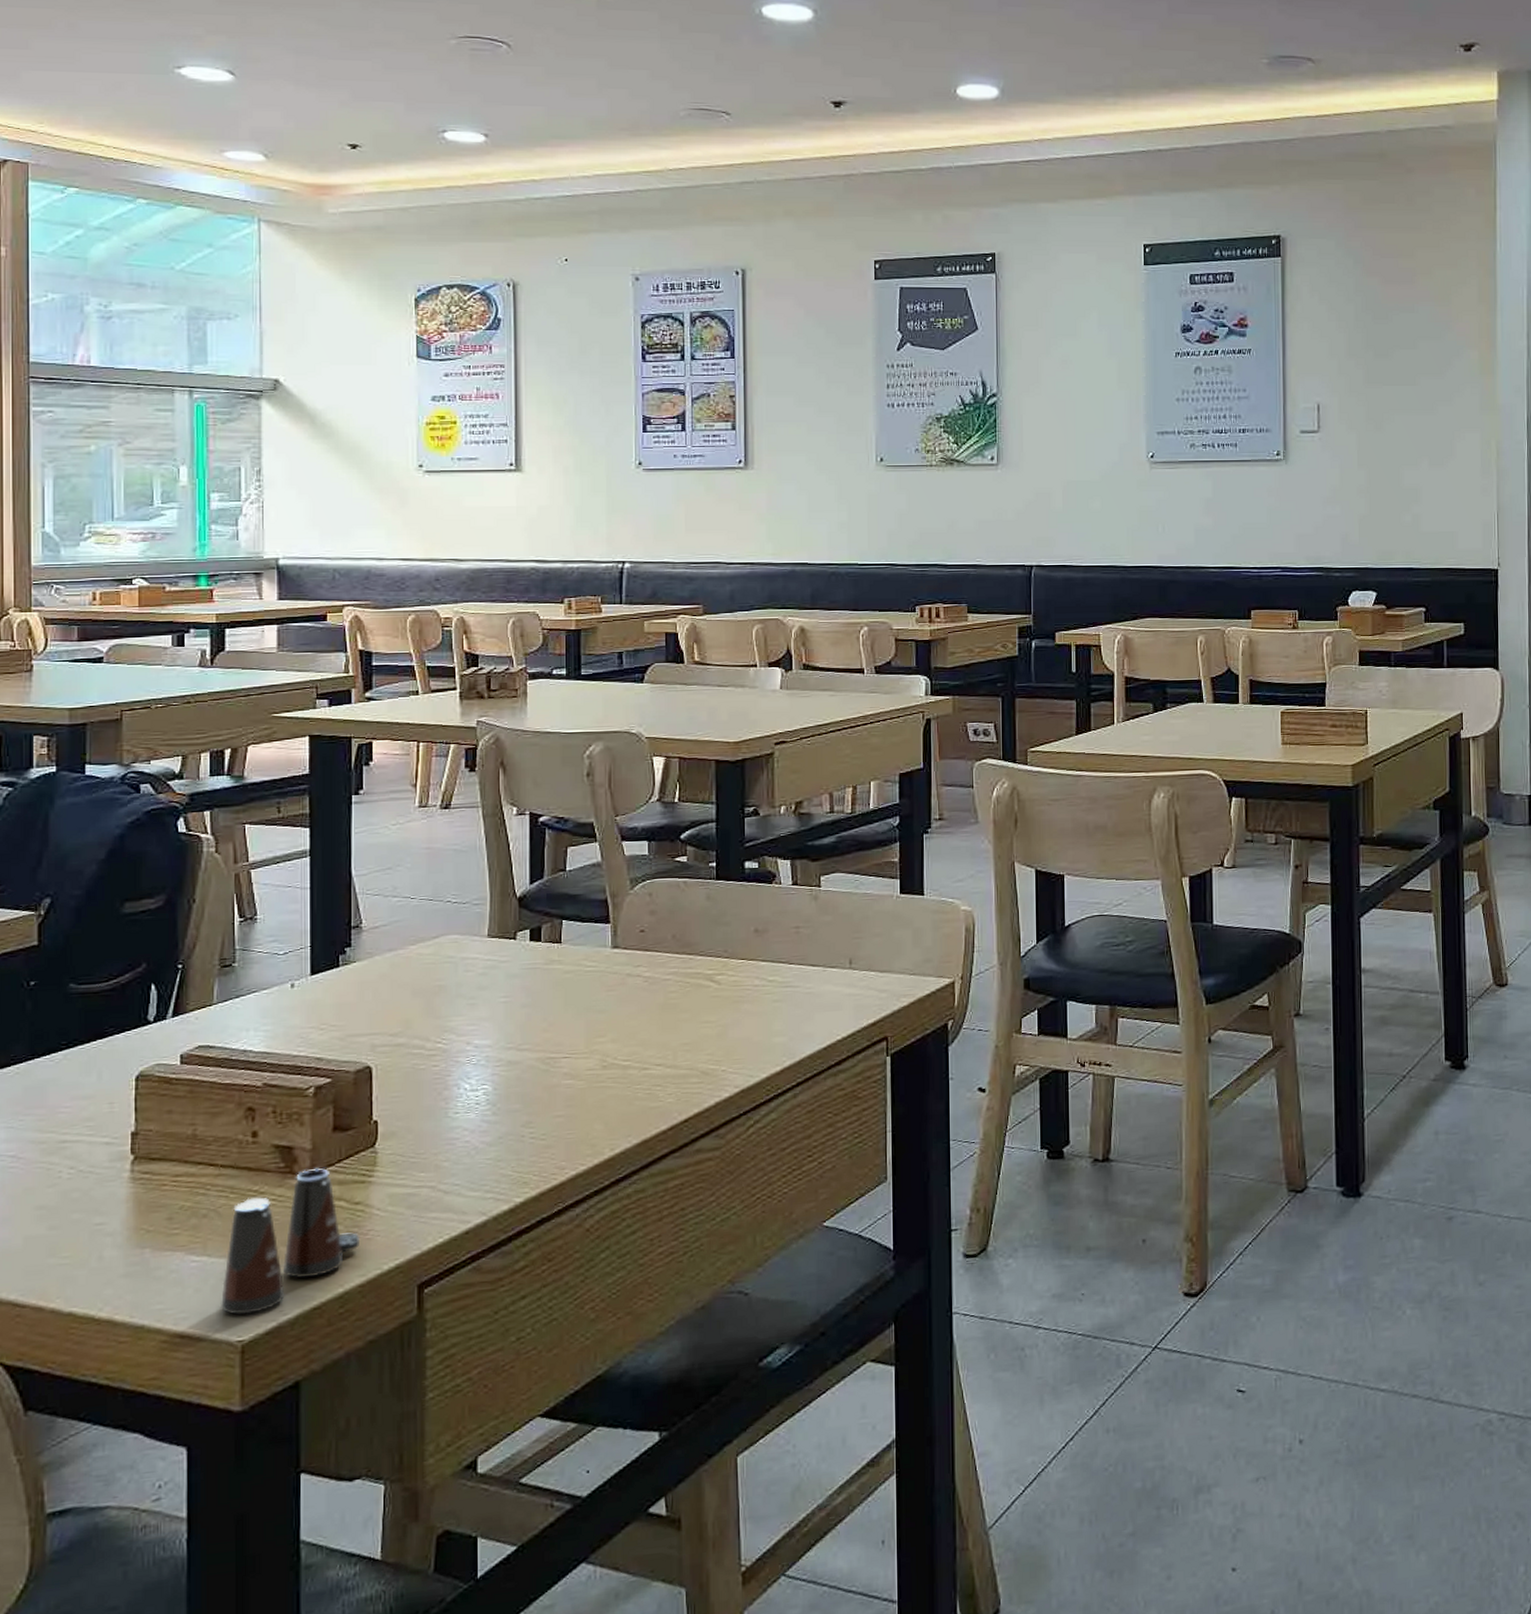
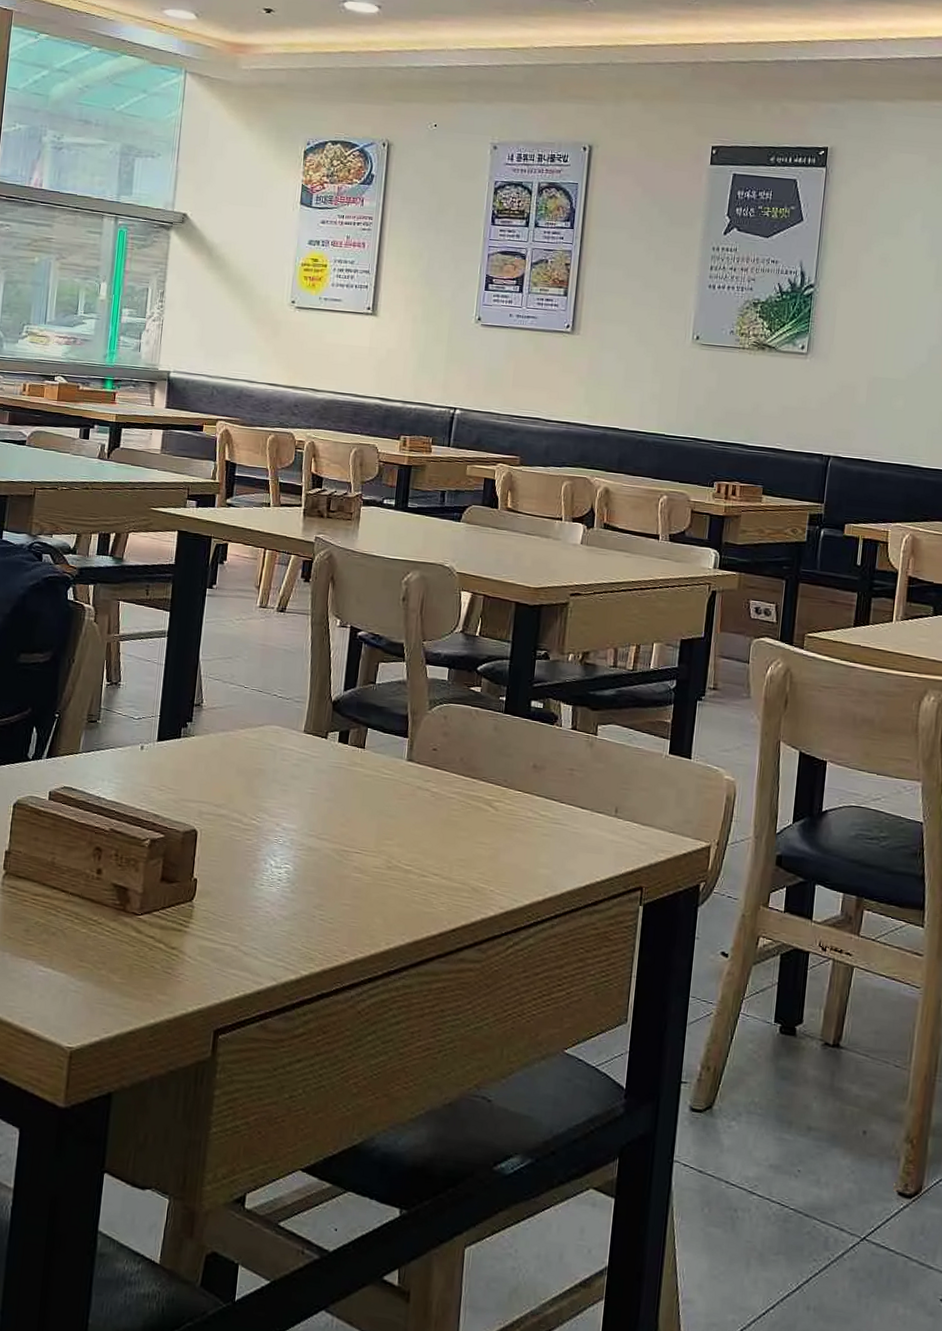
salt shaker: present [220,1168,359,1315] -> none [57,910,172,1027]

